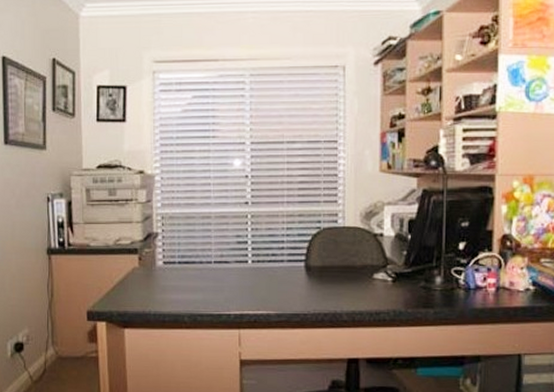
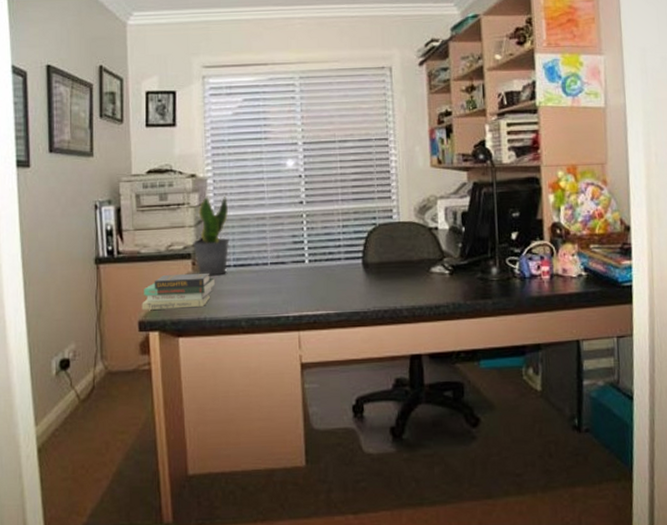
books: none [90,267,160,301] -> present [141,272,215,310]
potted plant: none [138,192,175,272] -> present [191,195,230,276]

